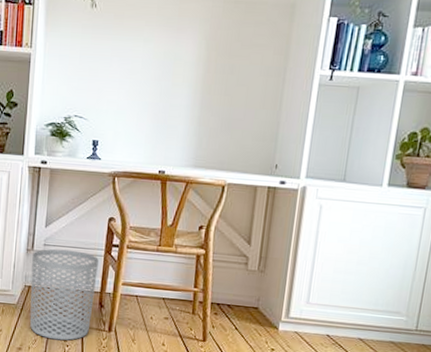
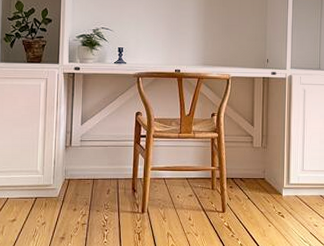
waste bin: present [29,249,99,341] -> none [70,143,129,226]

